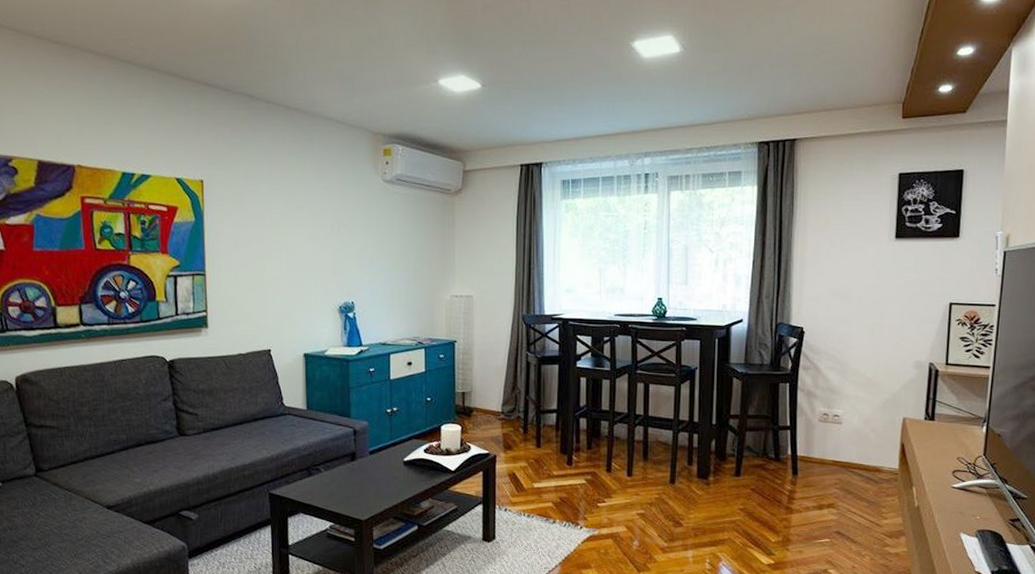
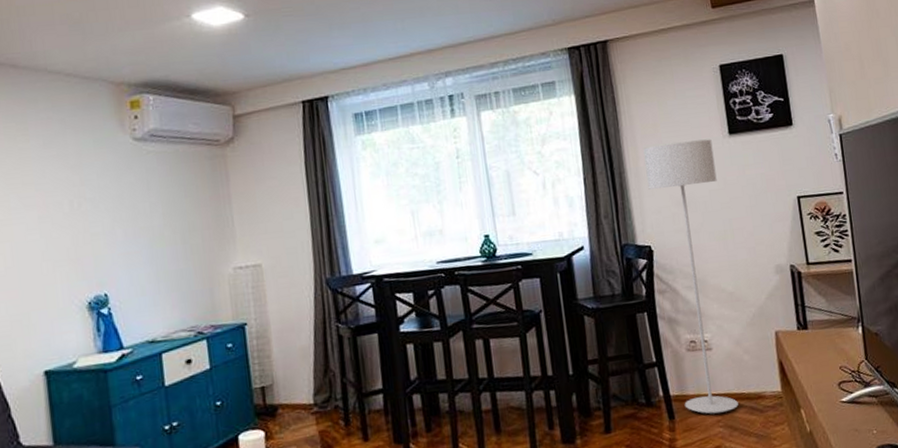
floor lamp: none [808,239,878,477] -> present [643,139,738,415]

